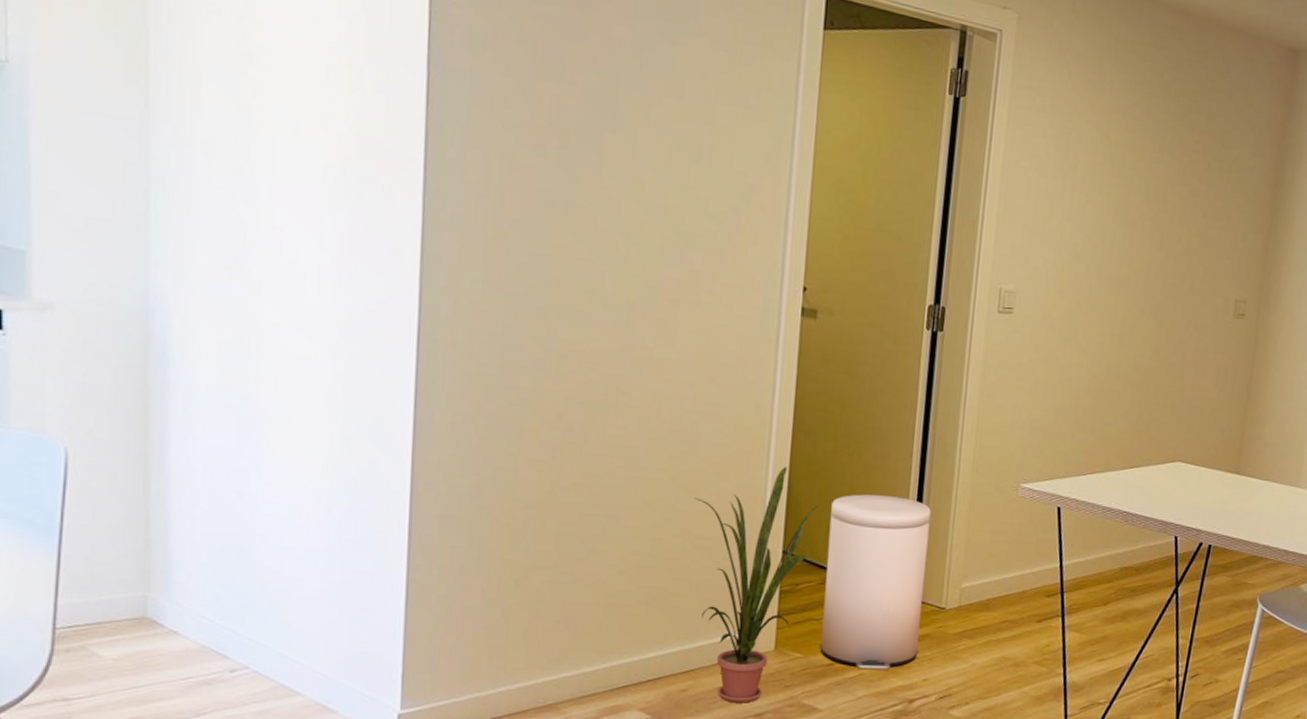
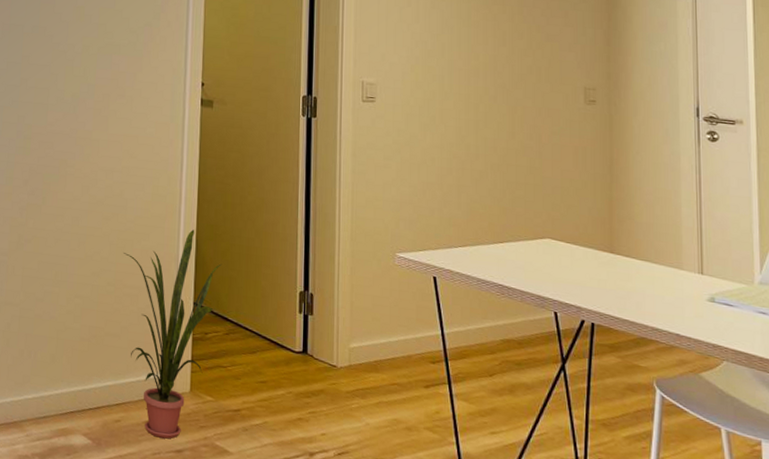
pedal bin: present [820,494,931,670] -> none [228,256,317,421]

